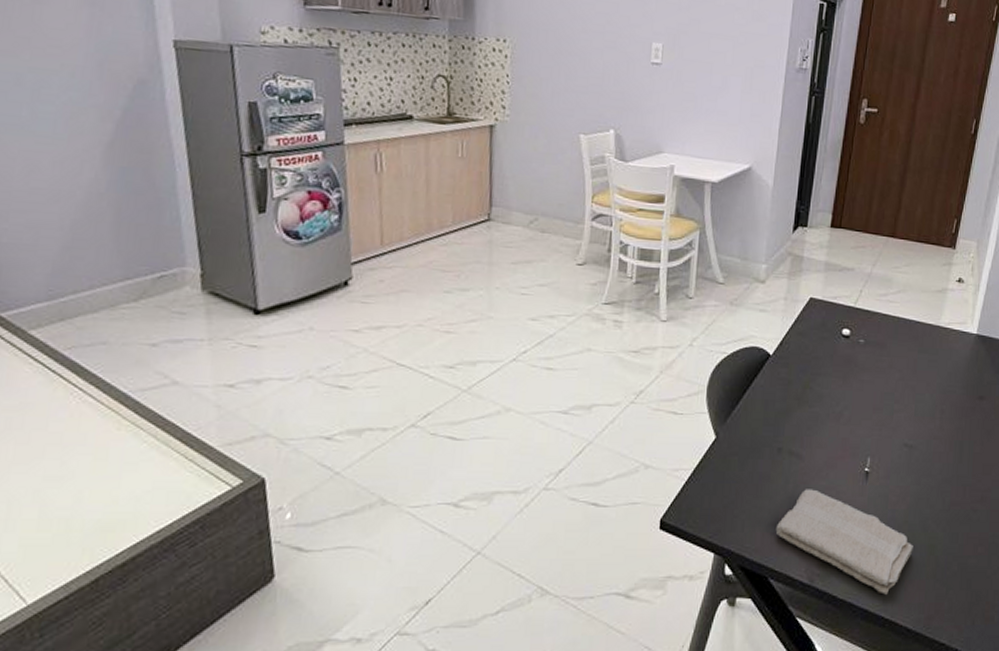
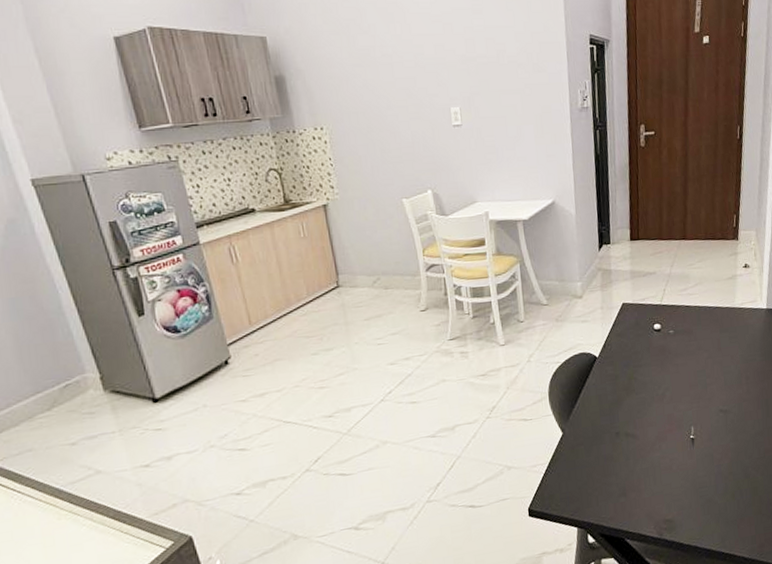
washcloth: present [775,489,913,595] -> none [624,460,740,535]

